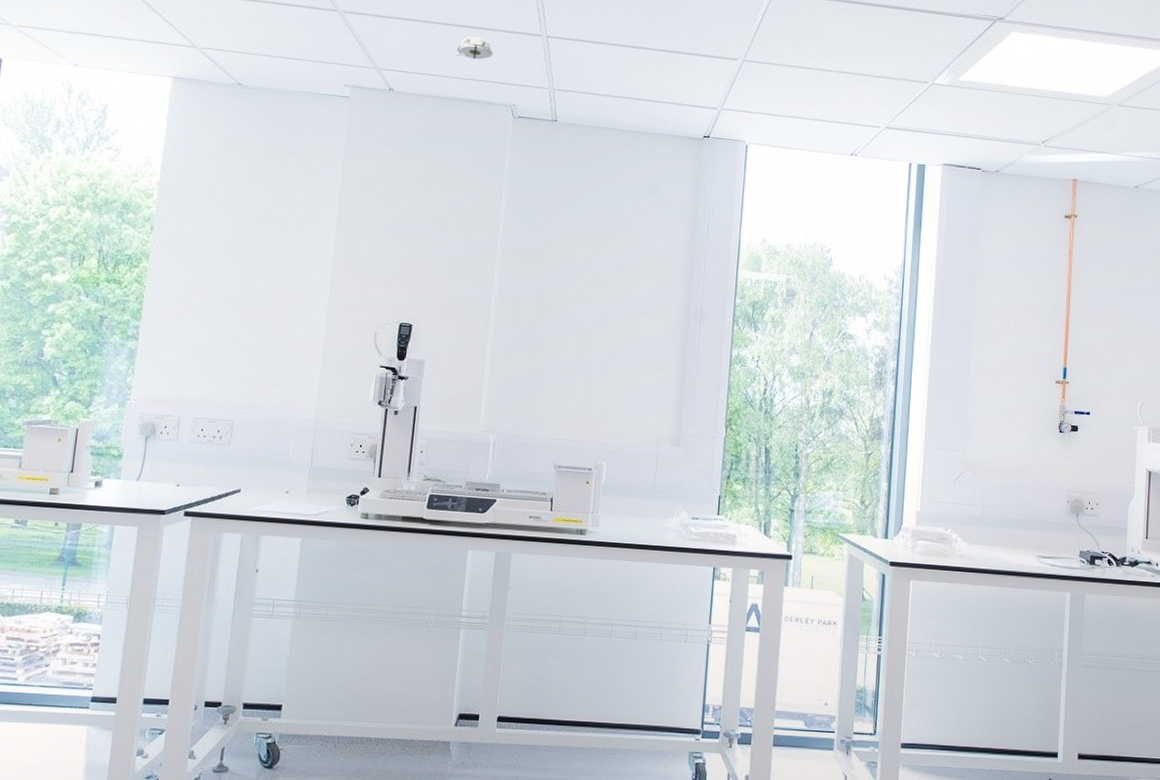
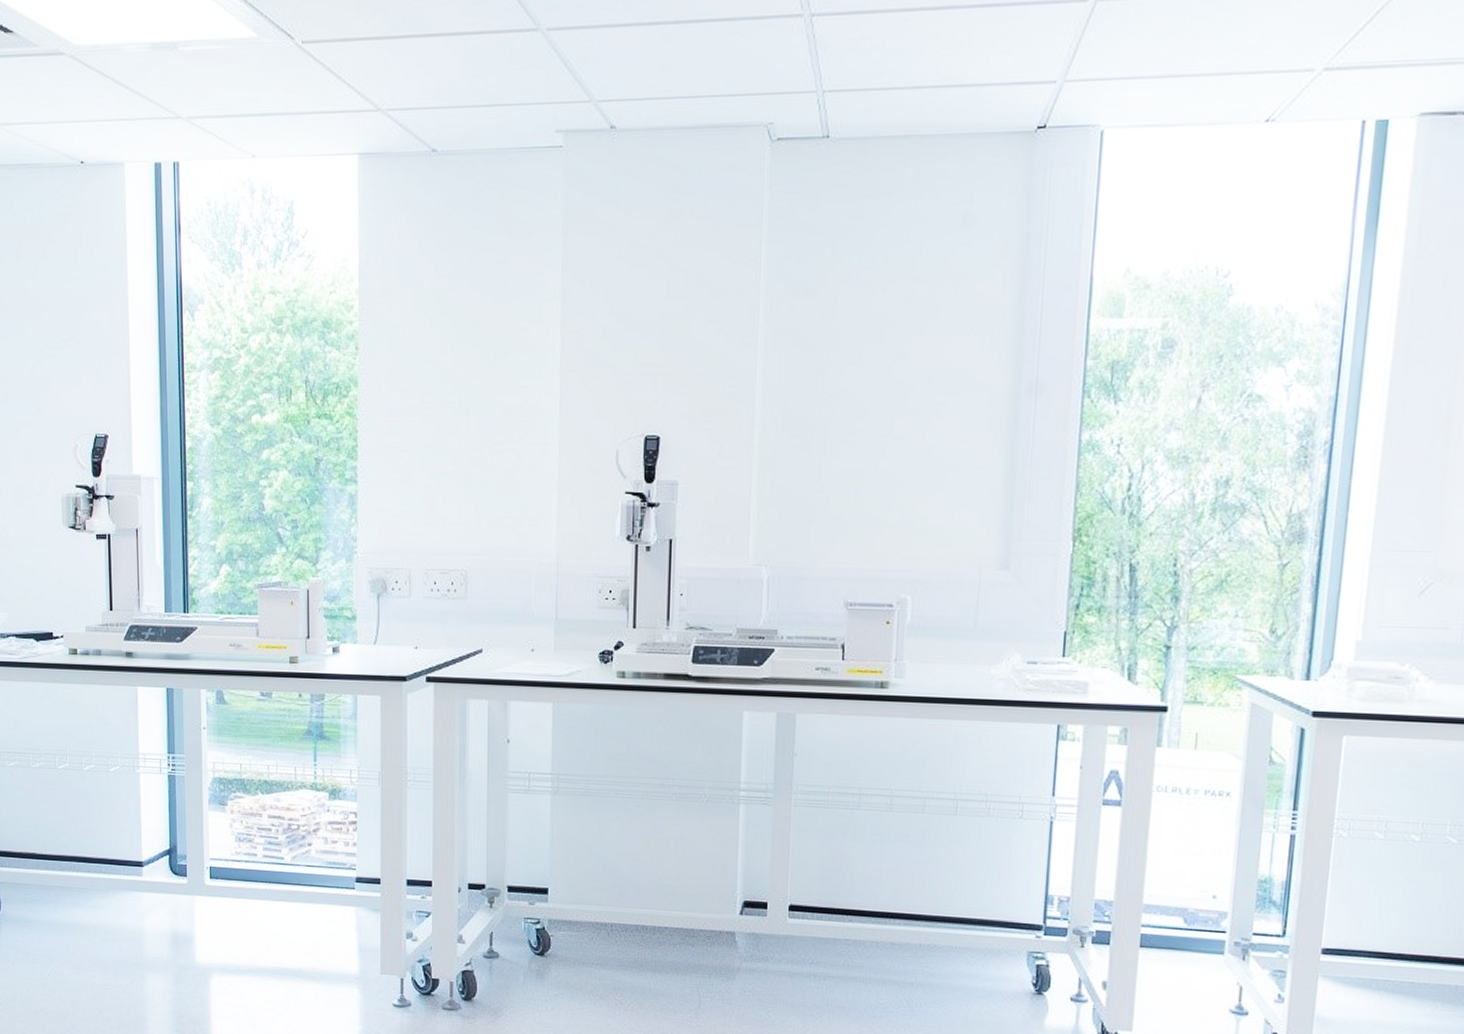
smoke detector: present [455,36,493,60] -> none [690,34,740,67]

